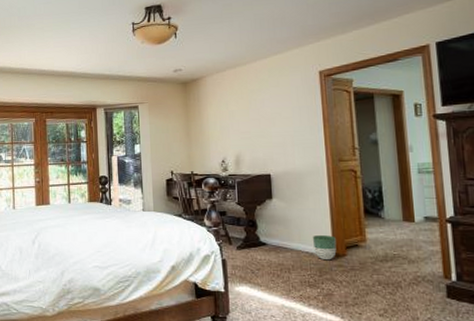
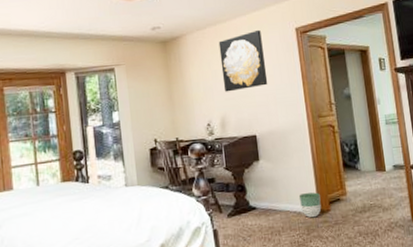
wall art: none [237,72,286,132] -> present [218,29,268,92]

